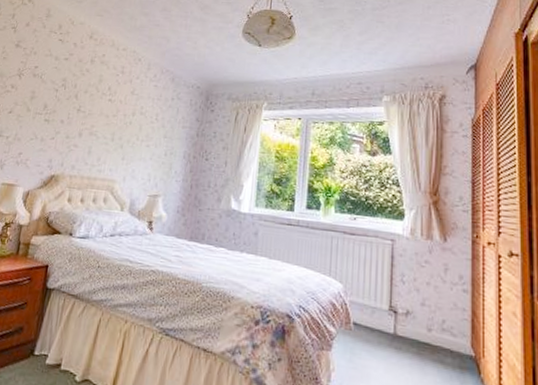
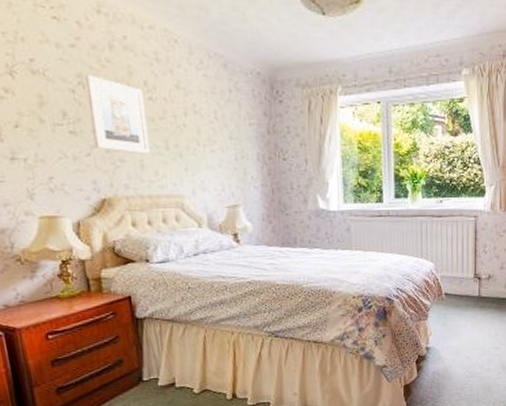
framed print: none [59,79,106,143] -> present [84,74,150,154]

